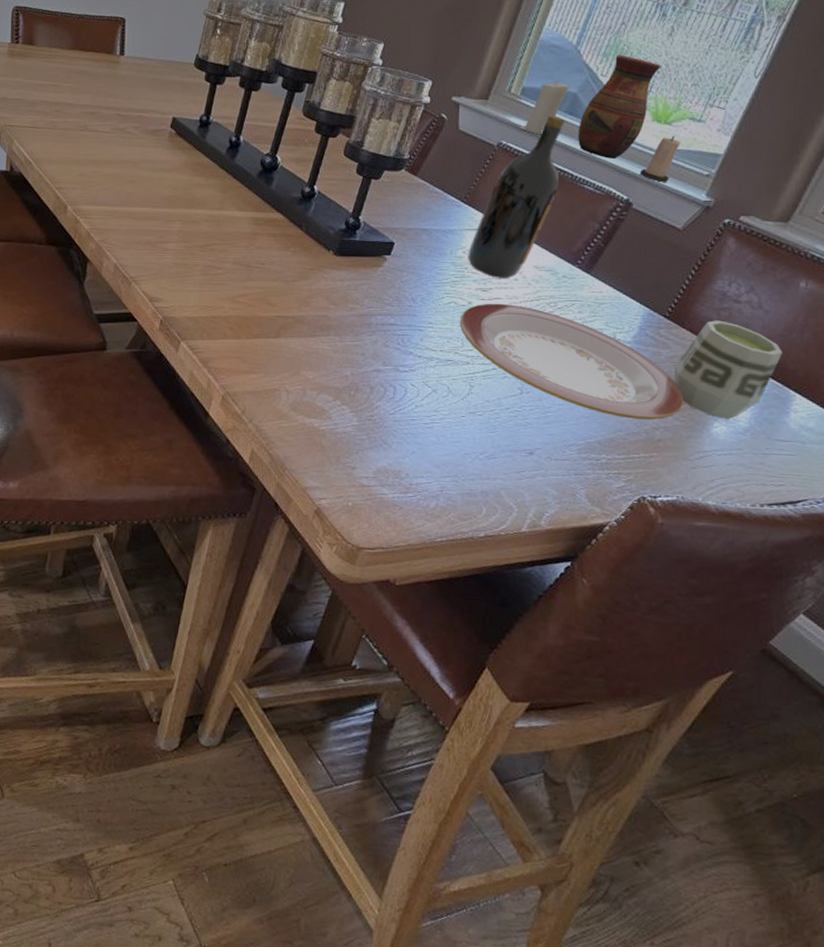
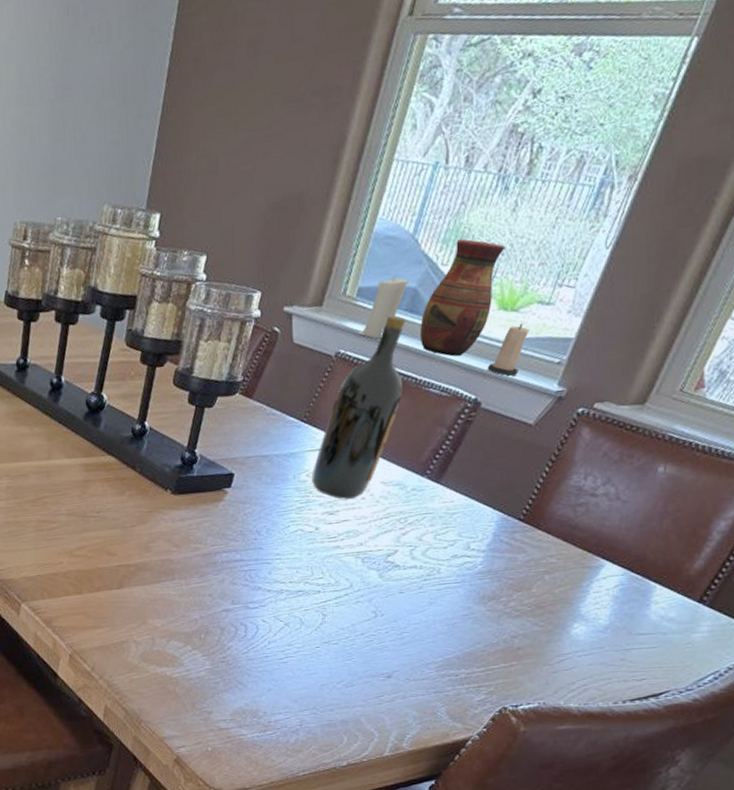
plate: present [459,303,684,420] -> none [307,525,543,630]
cup: present [674,320,783,419] -> none [531,517,642,619]

